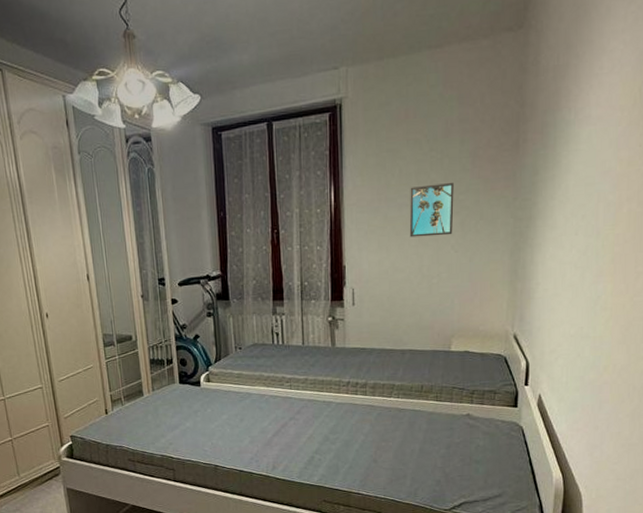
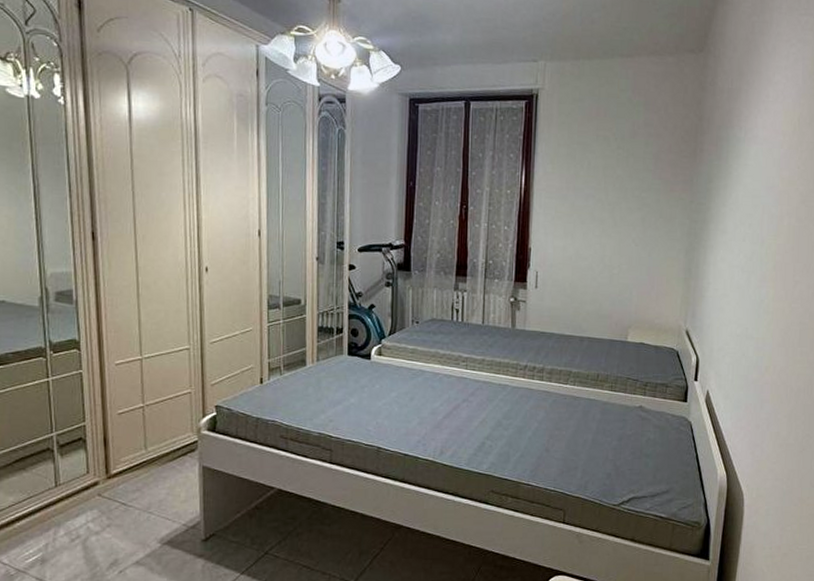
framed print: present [409,183,454,238] -> none [594,179,637,229]

